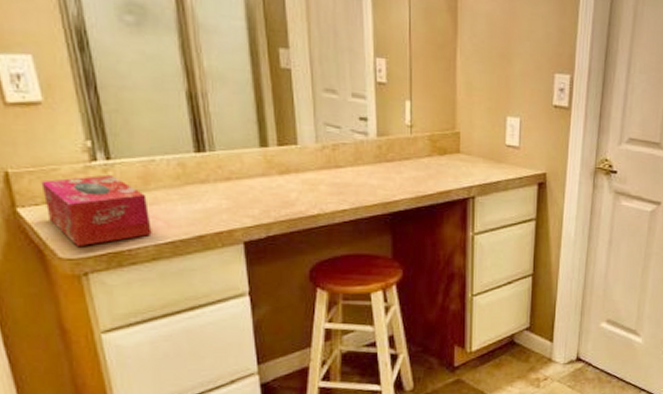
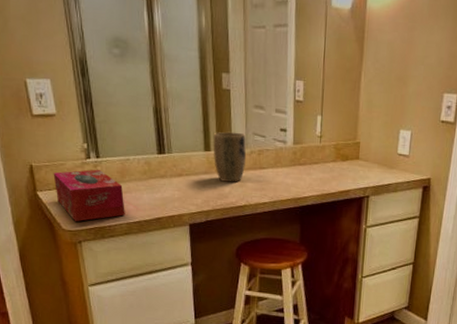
plant pot: none [271,122,316,186] -> present [213,131,246,182]

